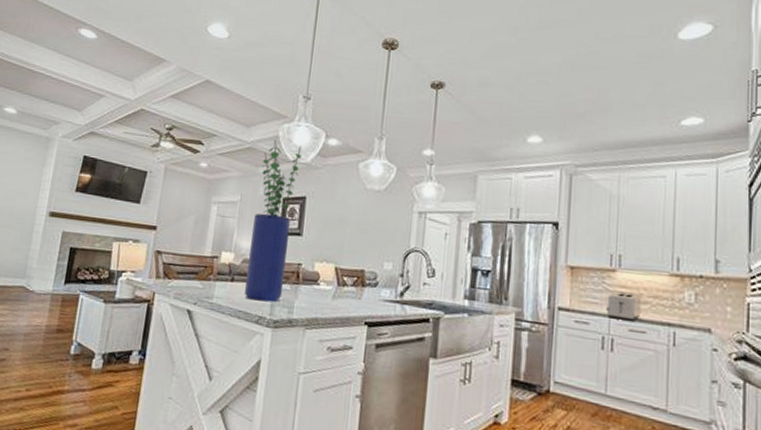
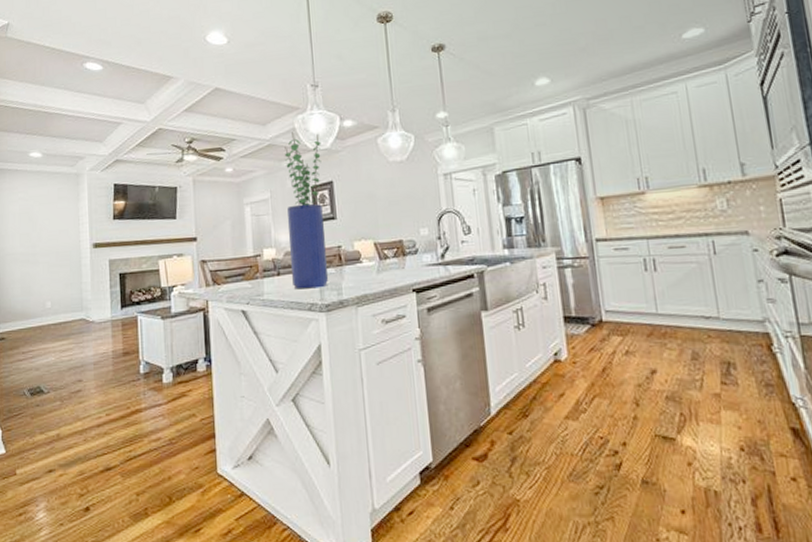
toaster: present [606,291,641,321] -> none [642,212,677,240]

